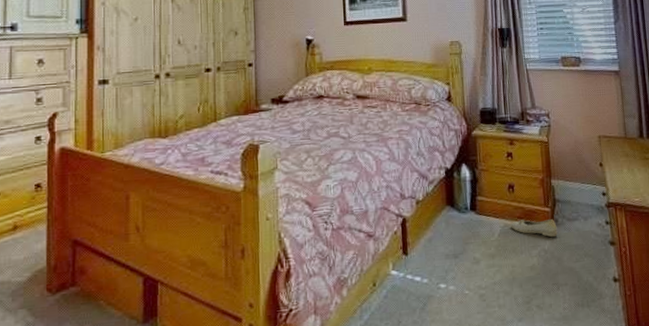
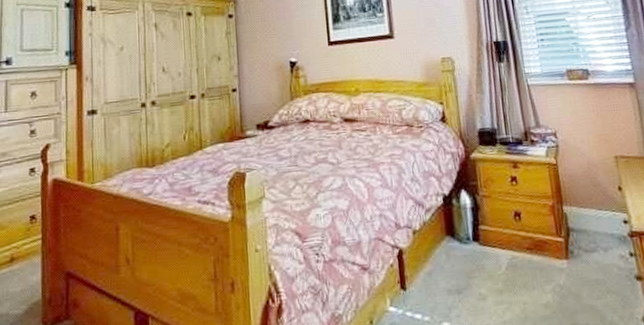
shoe: present [511,219,558,237] -> none [519,250,574,271]

